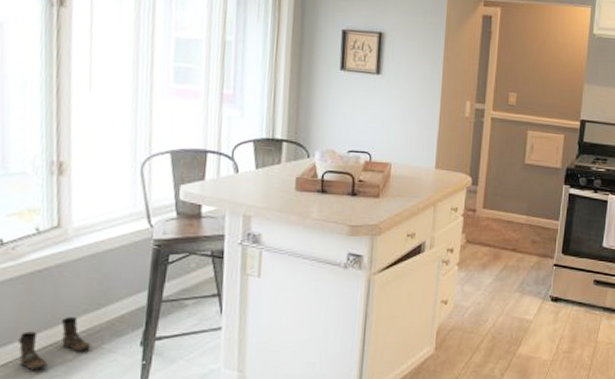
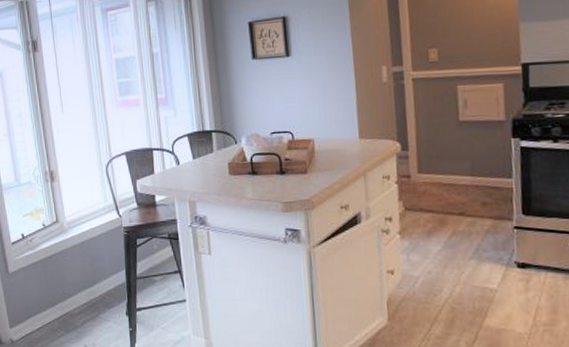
boots: present [17,317,91,371] -> none [43,292,92,335]

